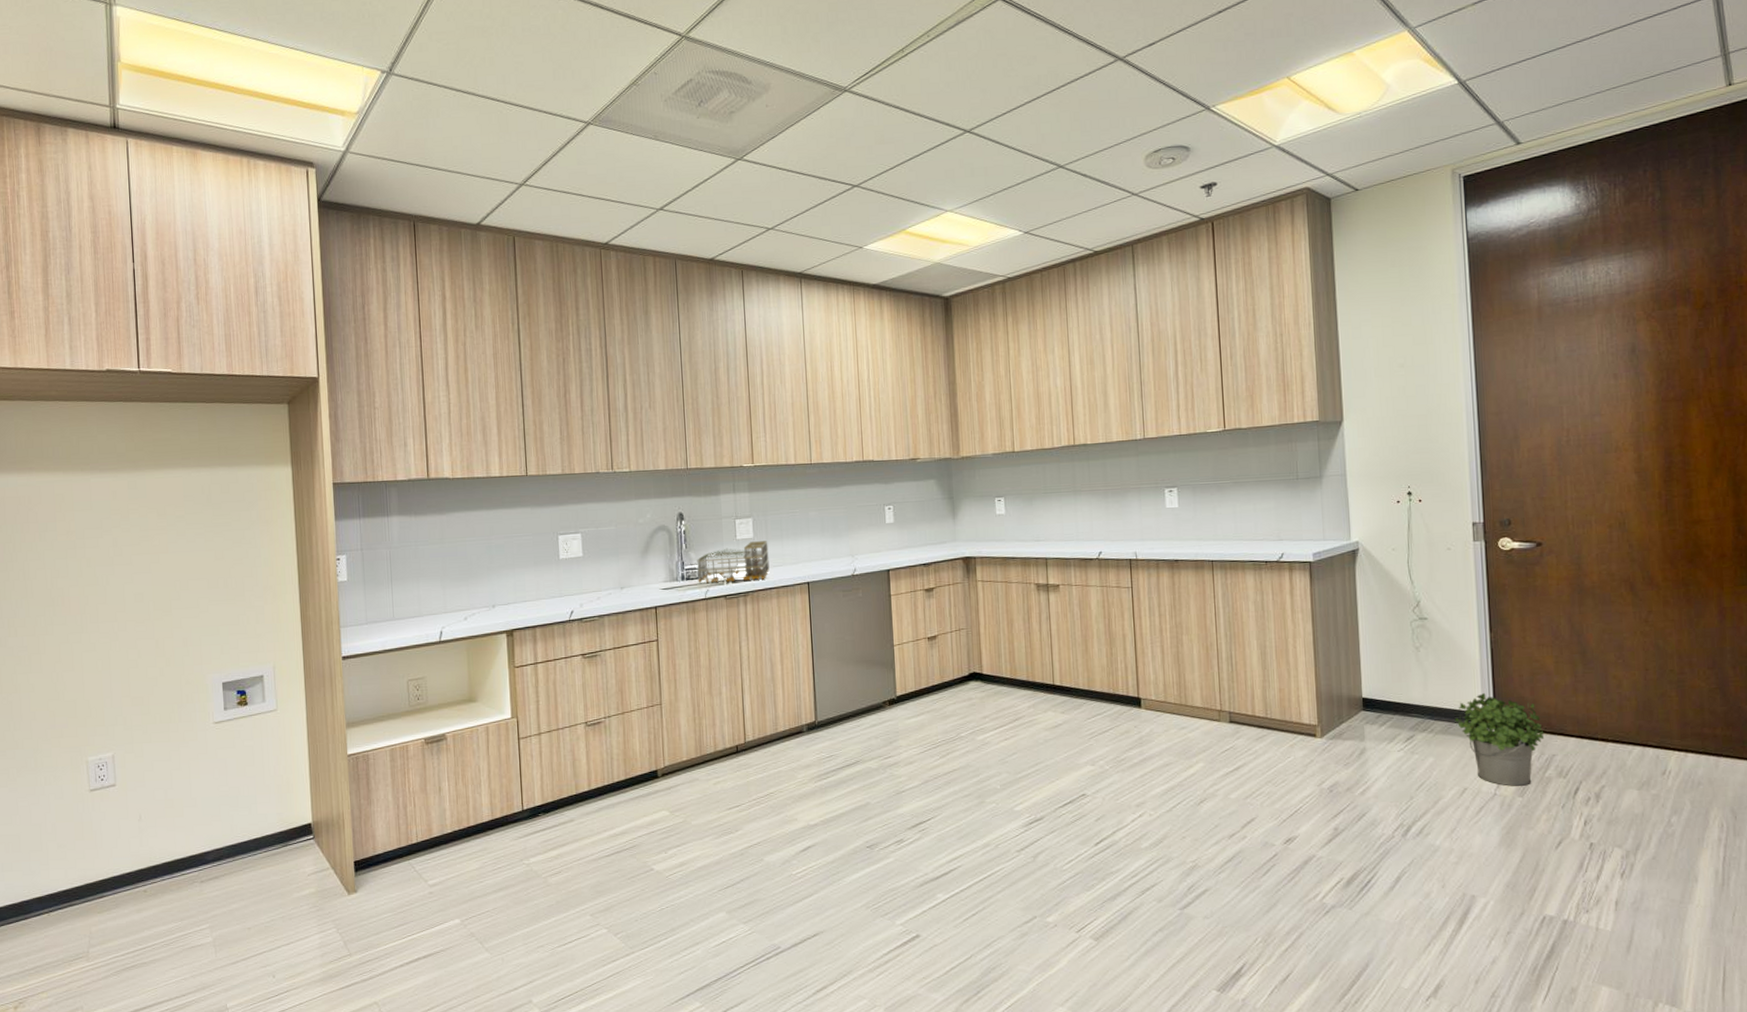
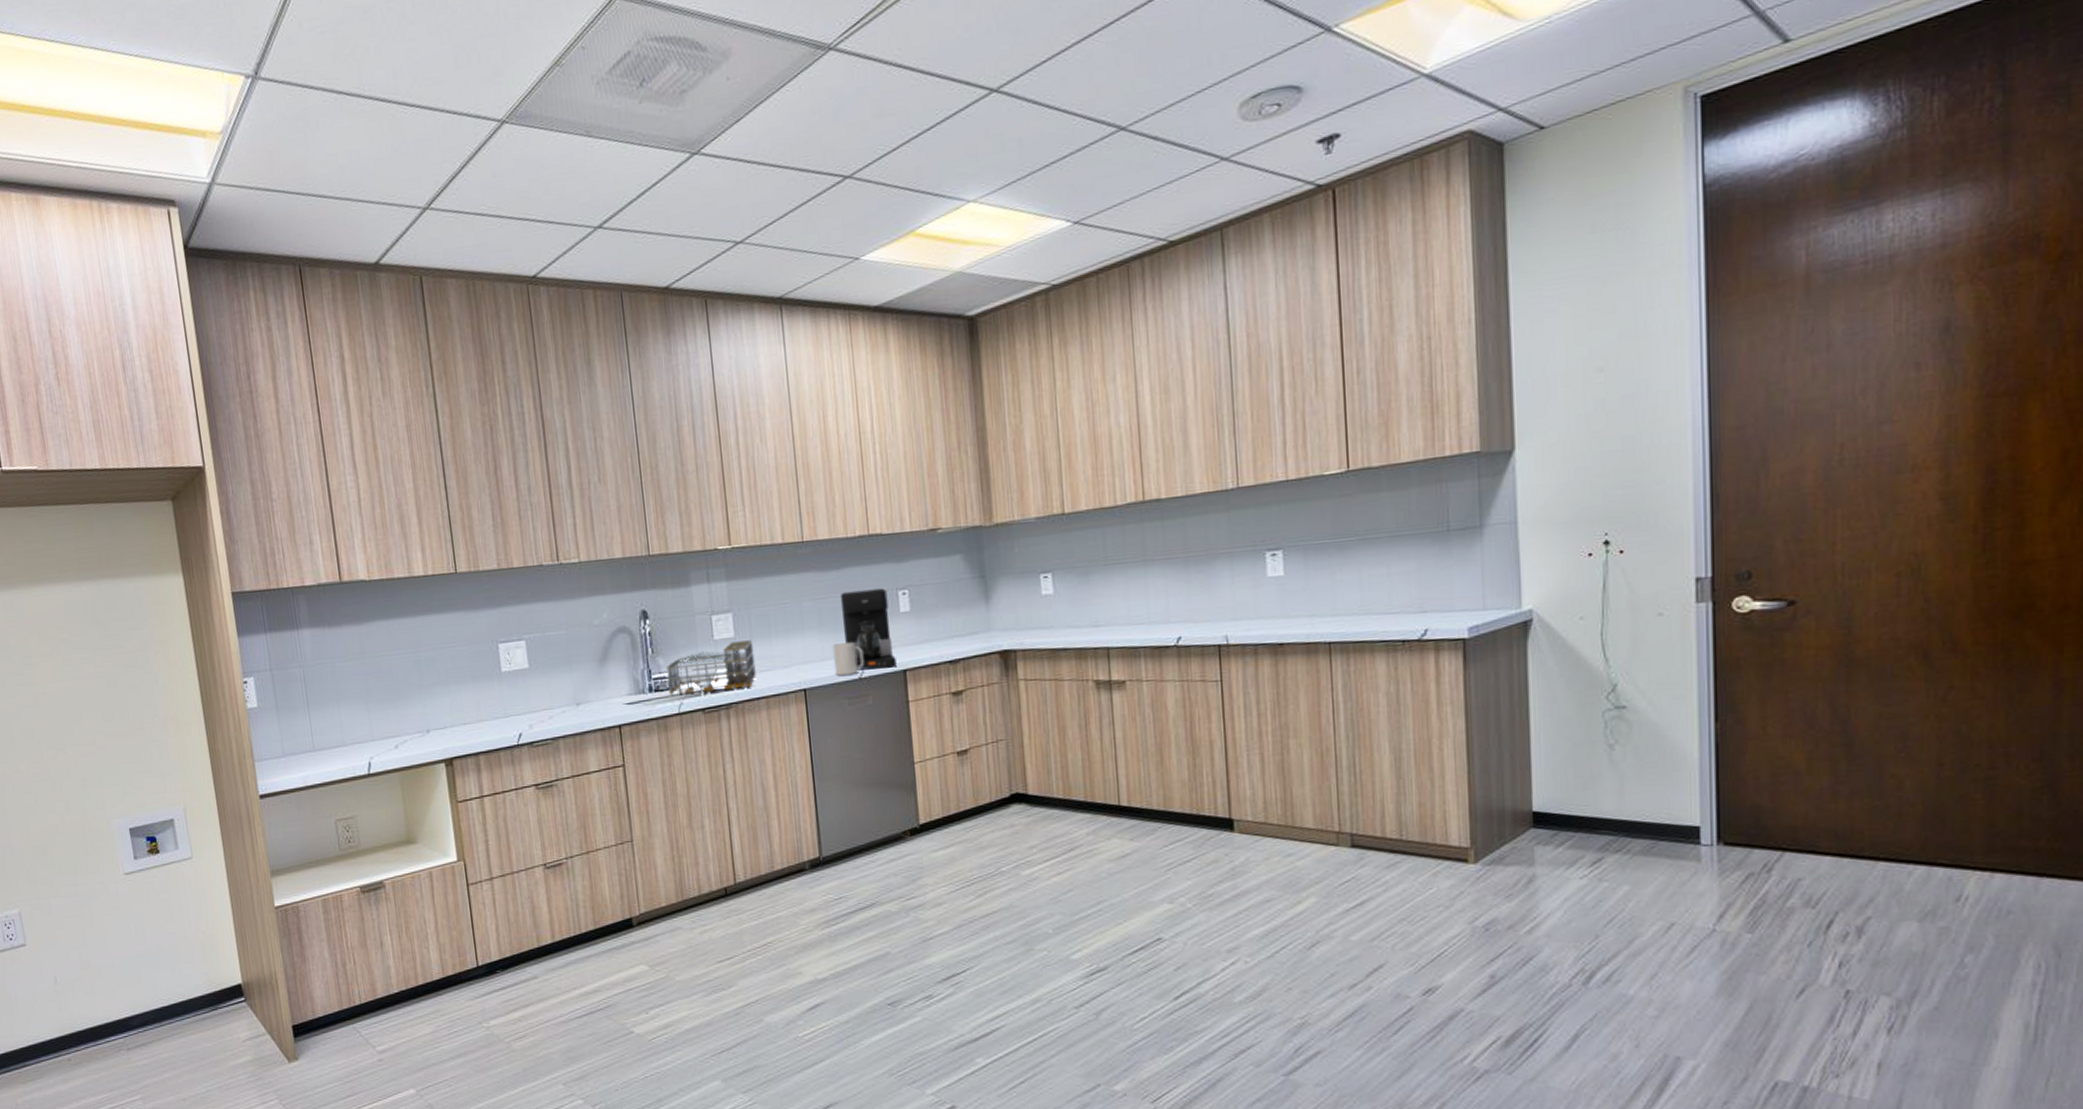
mug: none [831,546,856,573] -> present [832,642,864,676]
coffee maker: none [839,503,882,569] -> present [840,588,897,671]
potted plant: present [1454,692,1545,787] -> none [1660,800,1787,920]

